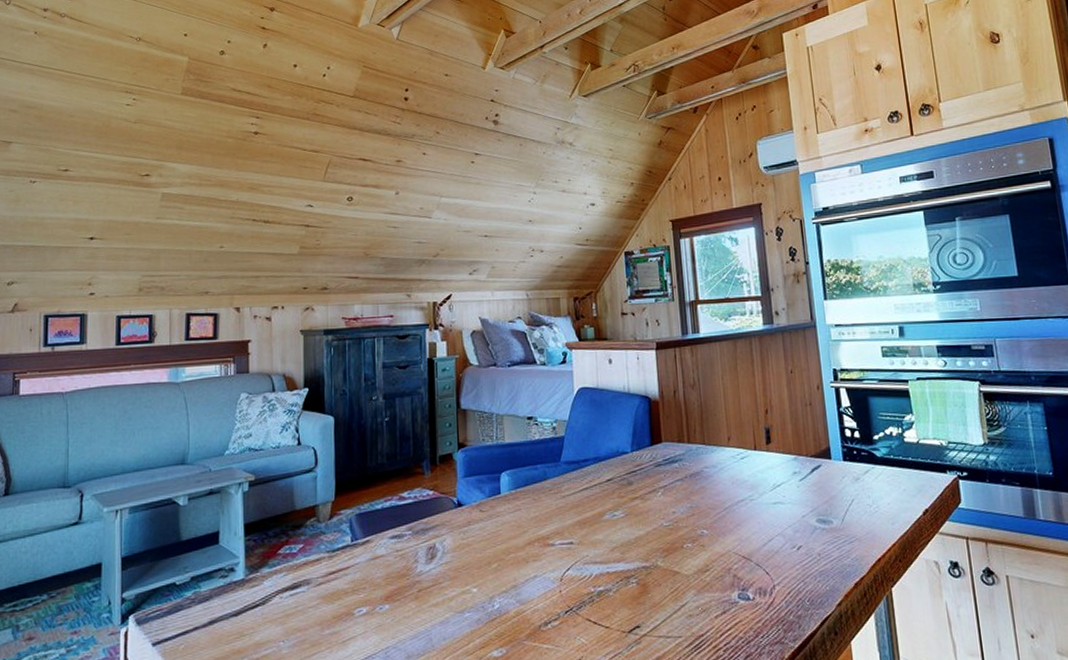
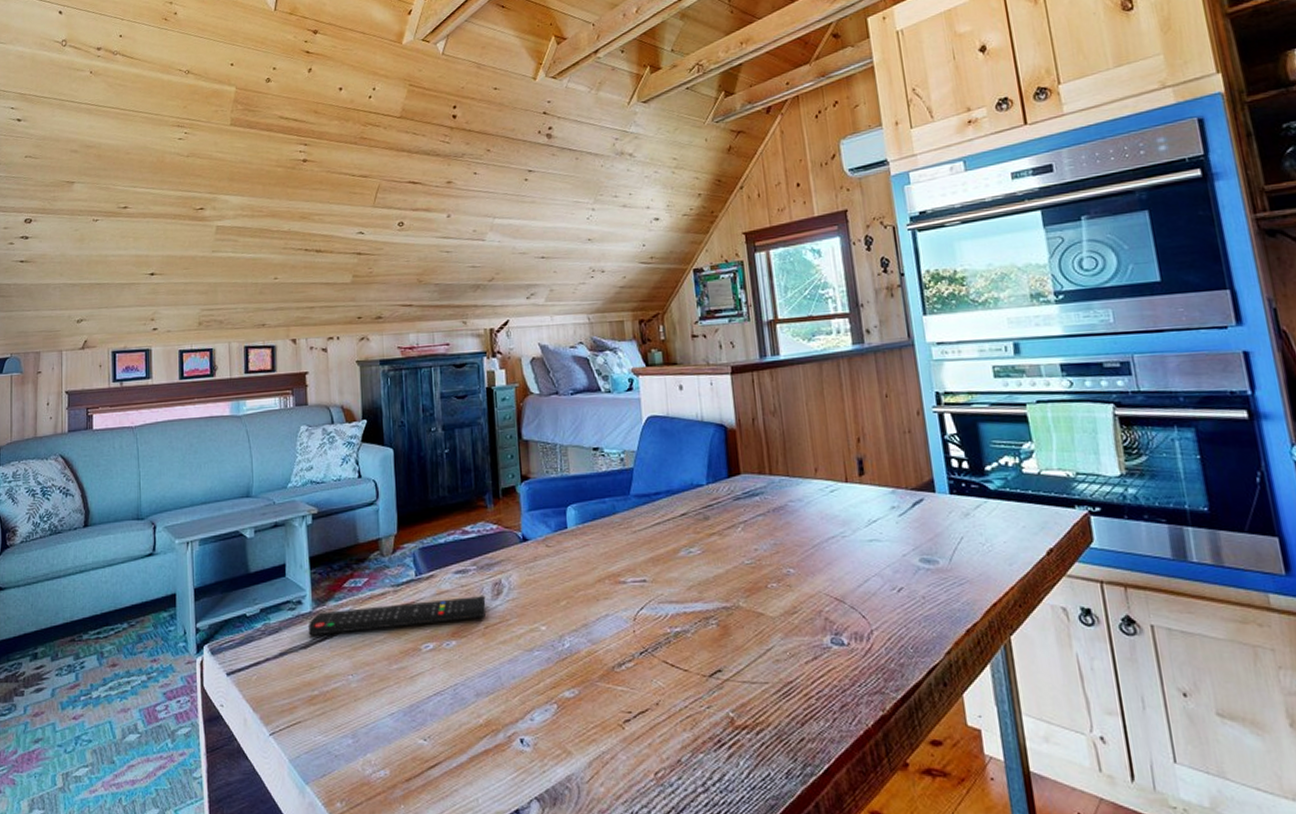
remote control: none [241,560,420,603] -> present [309,596,486,636]

